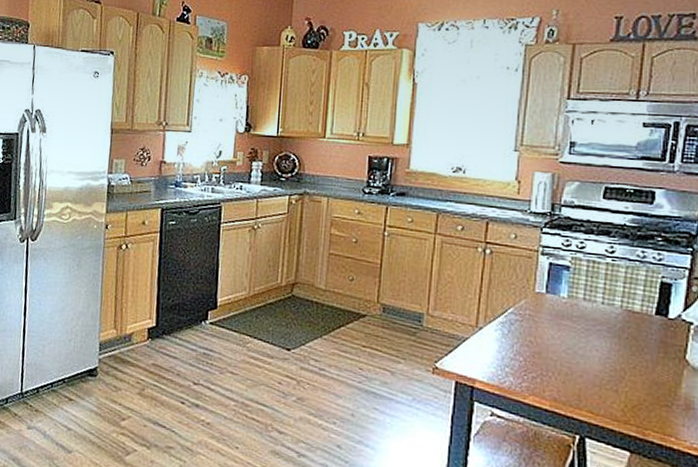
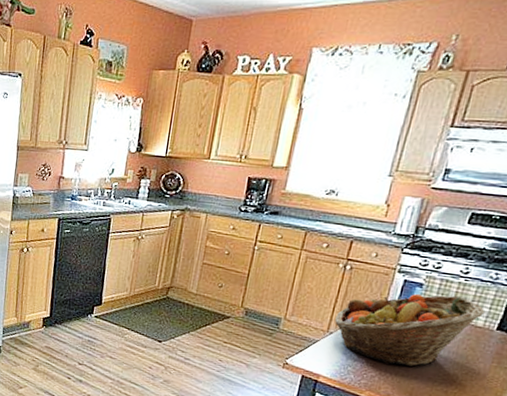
fruit basket: none [483,277,640,363] -> present [334,293,485,367]

